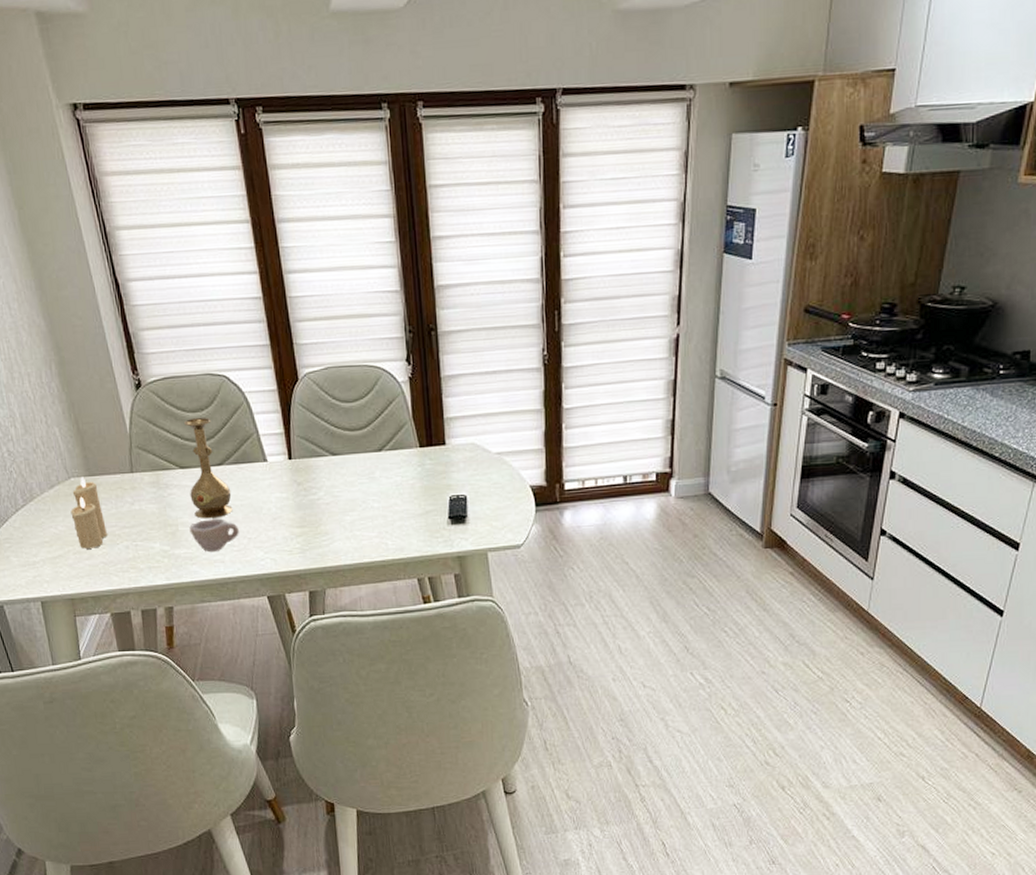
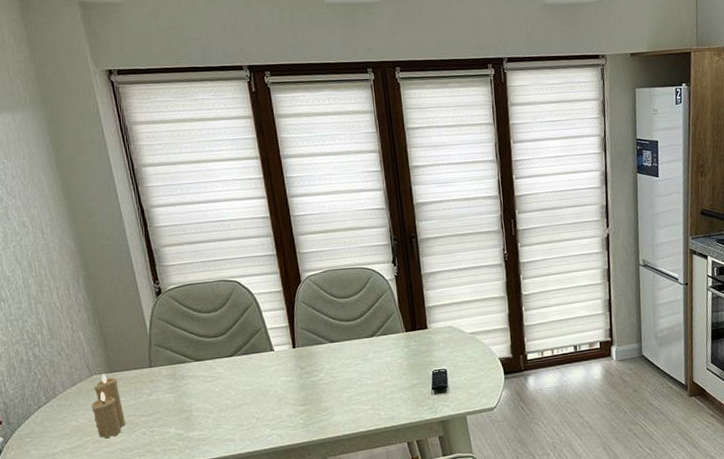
vase: present [183,418,233,519] -> none [199,317,243,404]
cup: present [189,518,239,553] -> none [202,402,248,433]

